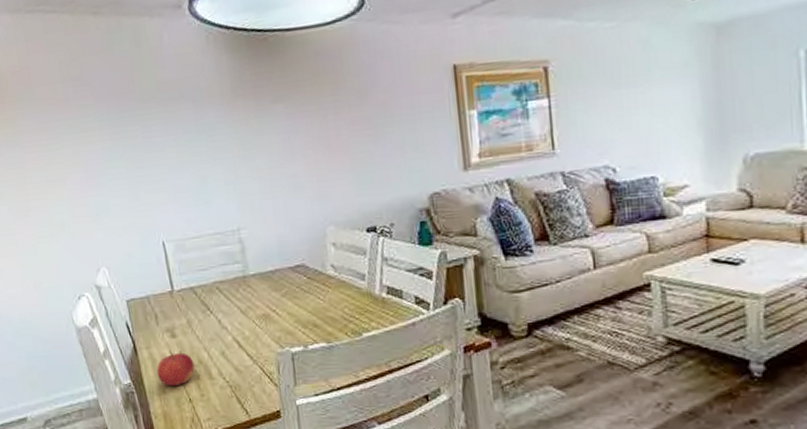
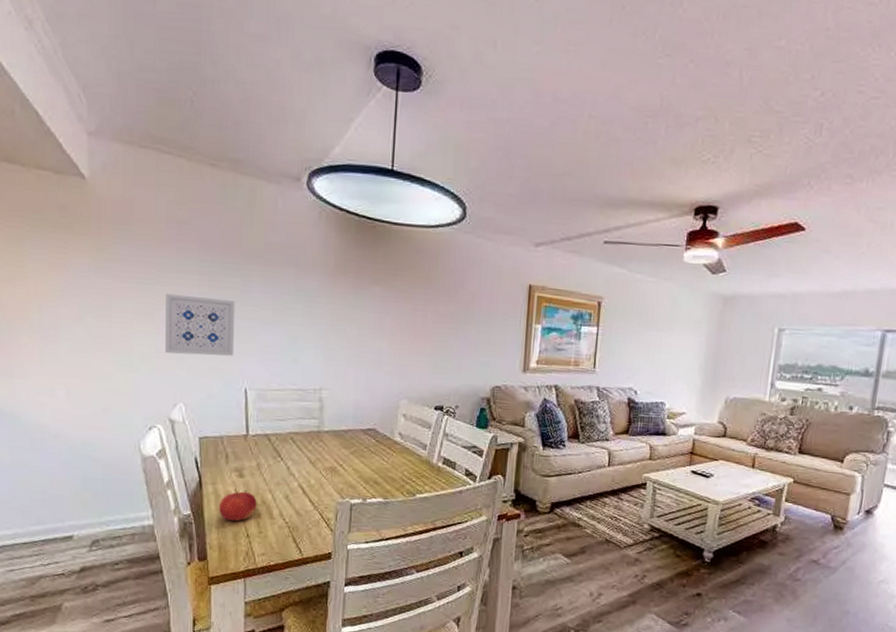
wall art: none [72,149,146,218] -> present [165,293,235,356]

